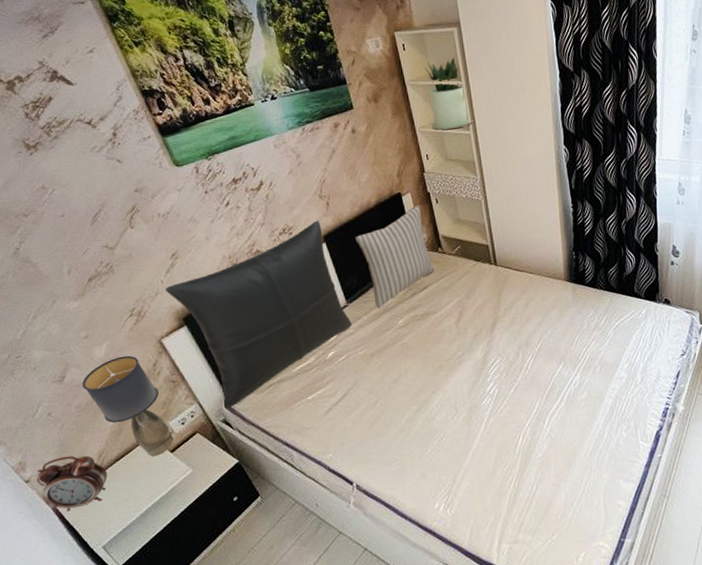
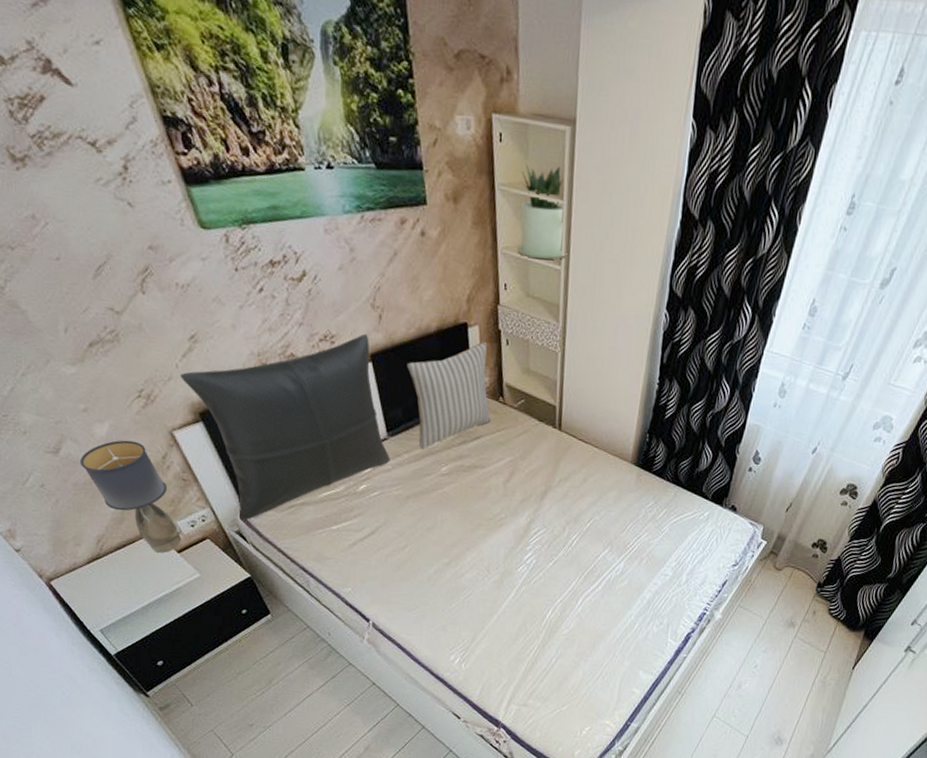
alarm clock: present [36,455,108,512] -> none [27,533,108,589]

